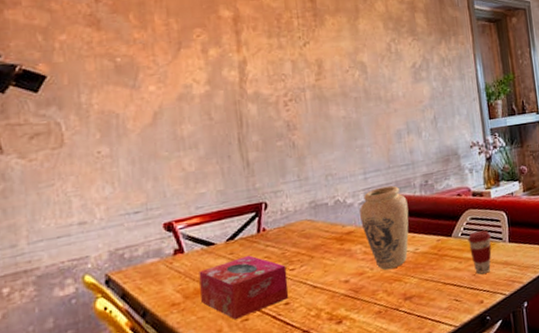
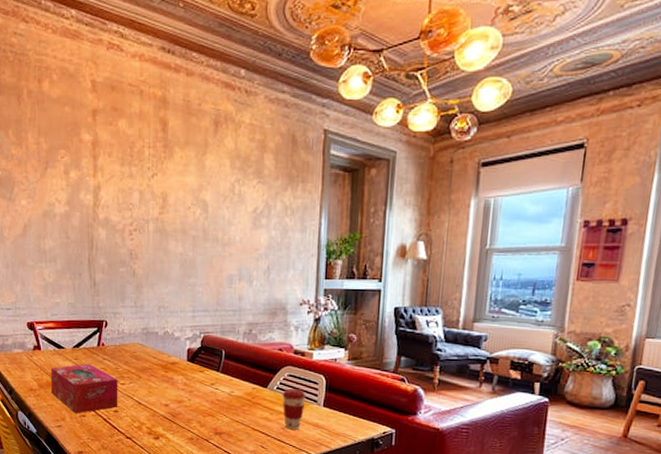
vase: present [359,185,409,270] -> none [184,327,230,404]

